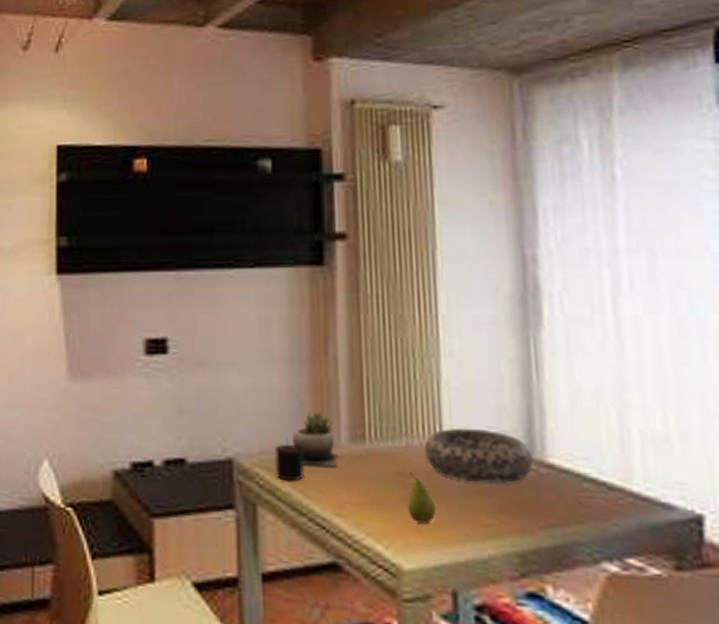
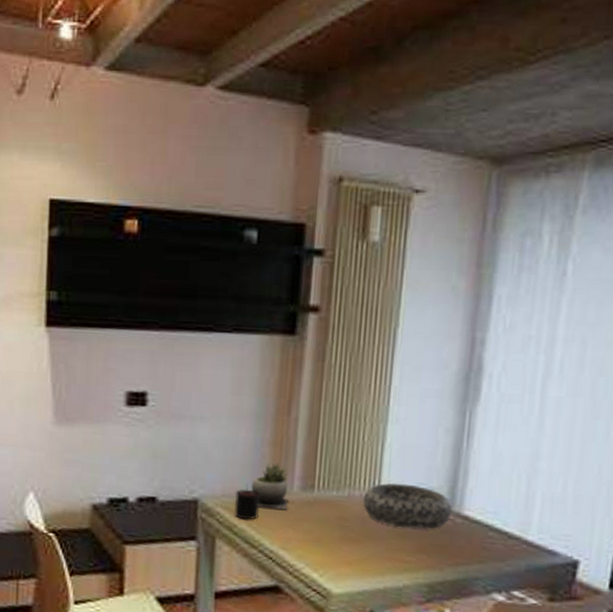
fruit: present [408,472,437,524] -> none [343,517,367,559]

